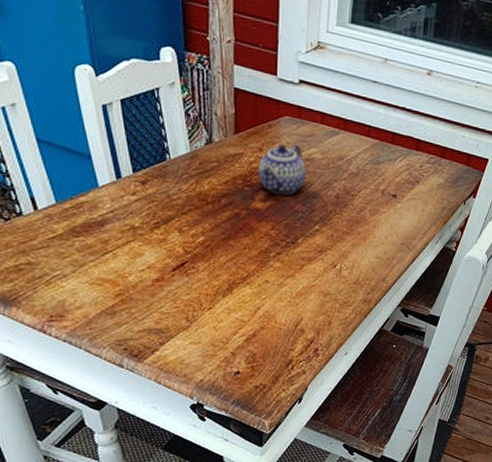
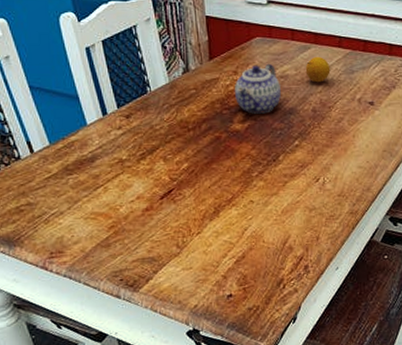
fruit: none [332,142,357,170] -> present [305,56,331,83]

